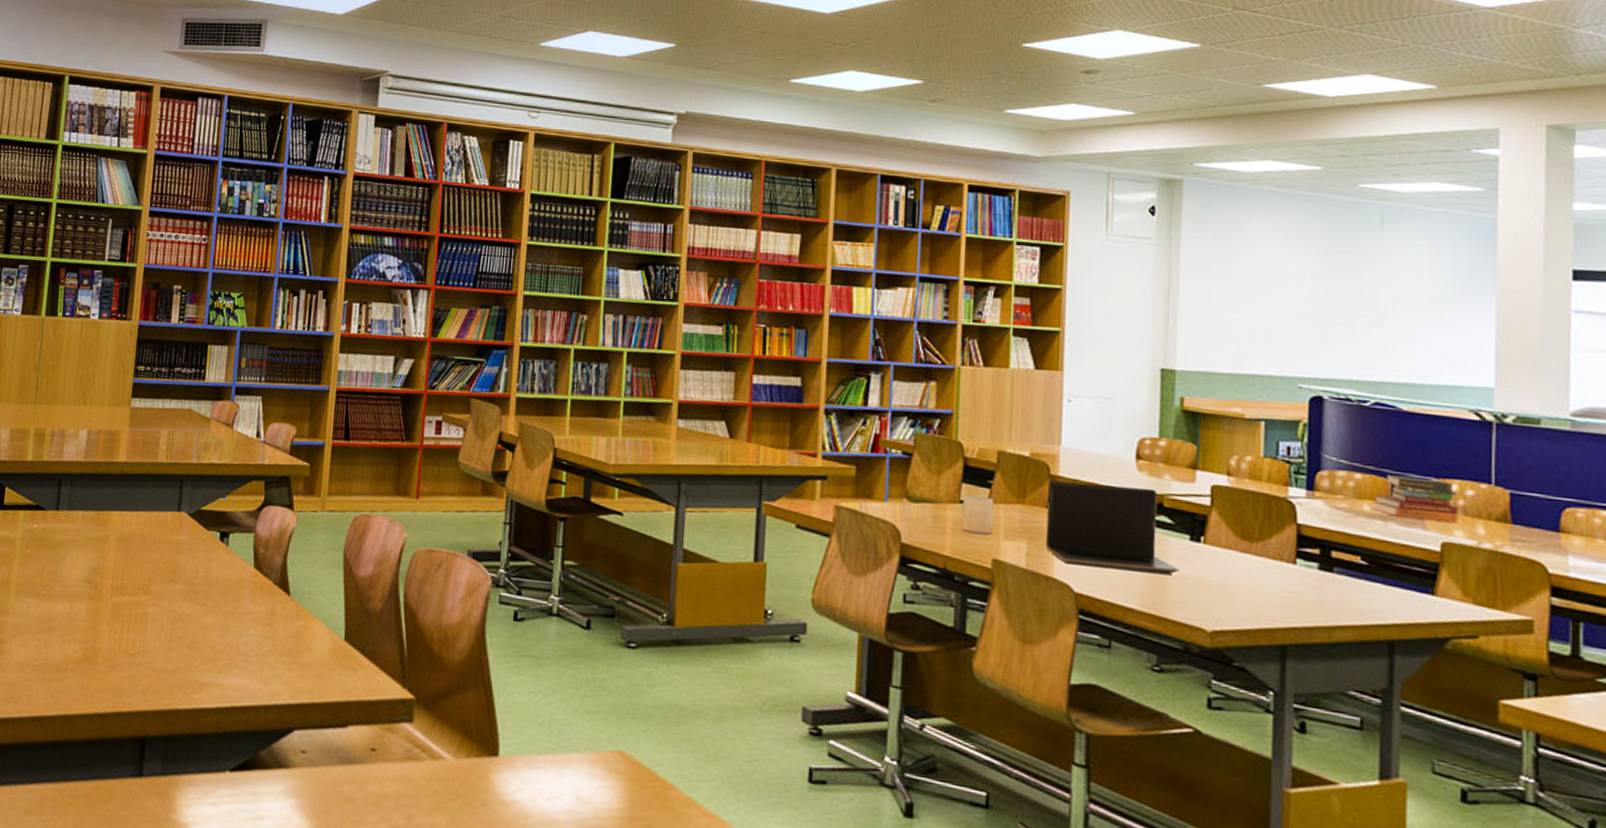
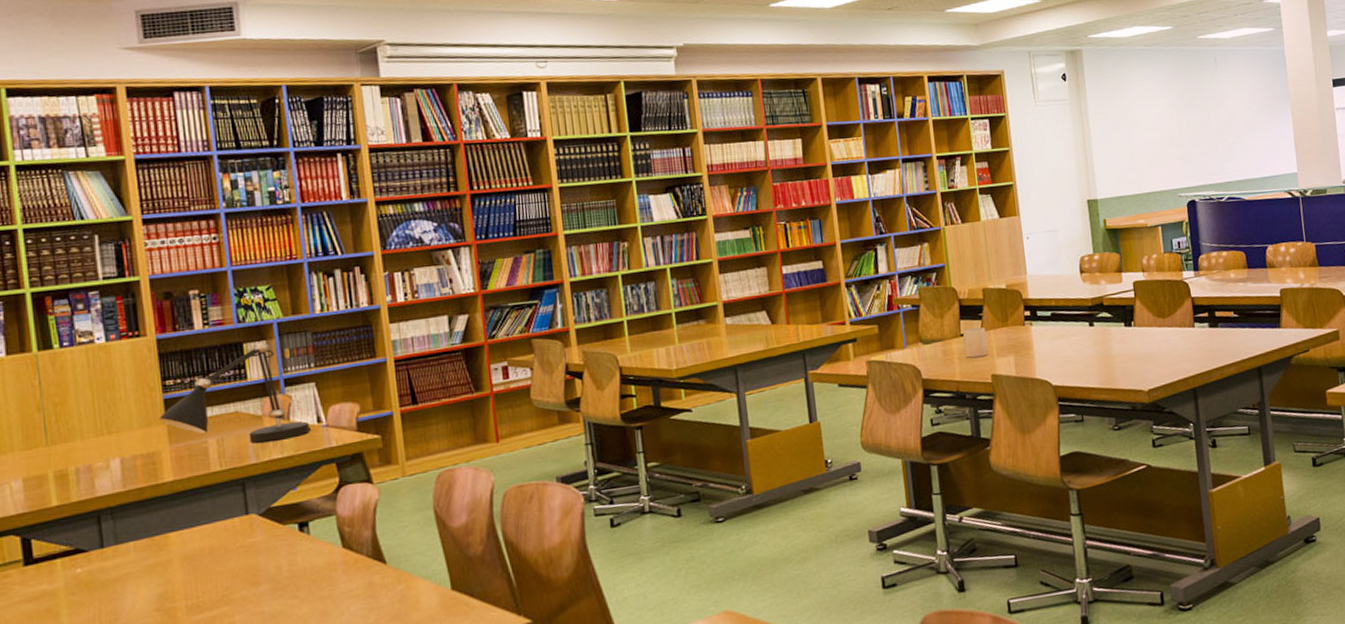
desk lamp: none [125,347,249,447] -> present [158,342,311,443]
laptop computer: present [1046,480,1179,574] -> none [1022,293,1121,365]
books: present [1372,474,1458,522] -> none [1235,245,1288,278]

